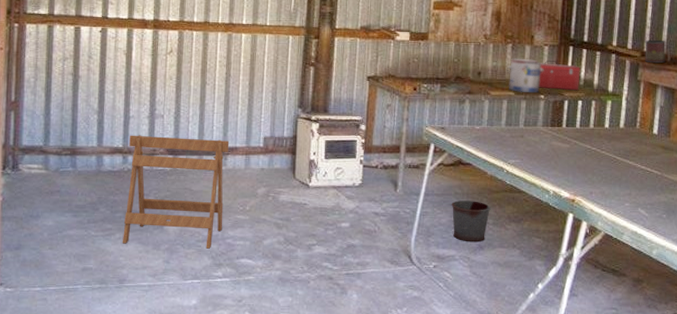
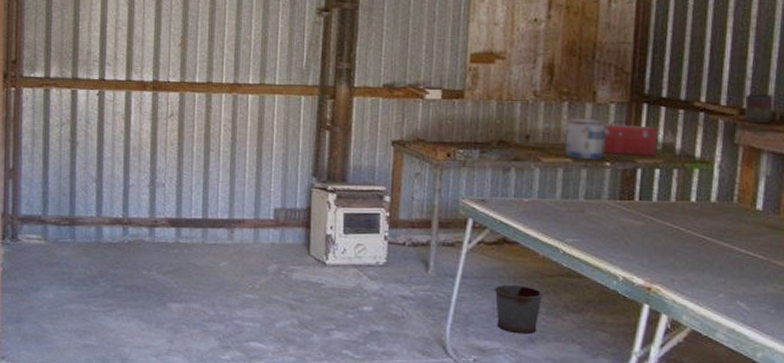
sawhorse: present [123,135,230,249] -> none [124,205,236,330]

